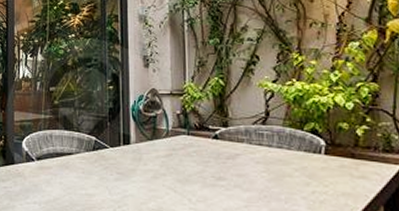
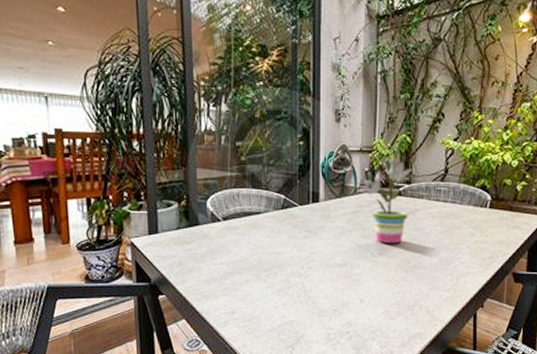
potted plant: none [169,82,230,190] -> present [357,139,413,243]

